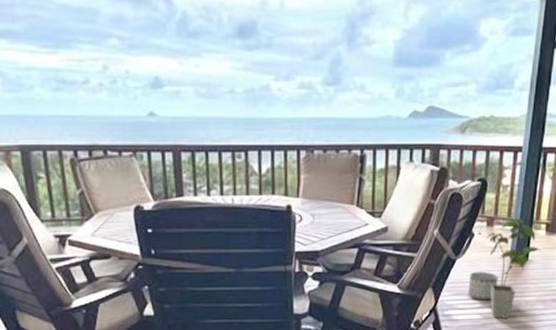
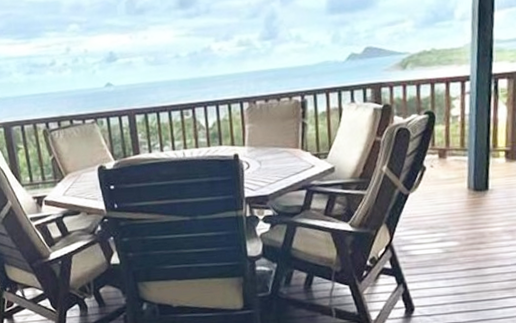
planter: present [468,271,498,300] -> none [424,204,457,234]
house plant: present [485,217,541,319] -> none [438,147,502,252]

